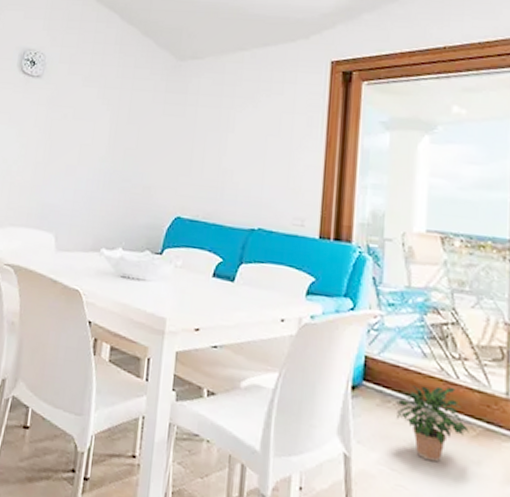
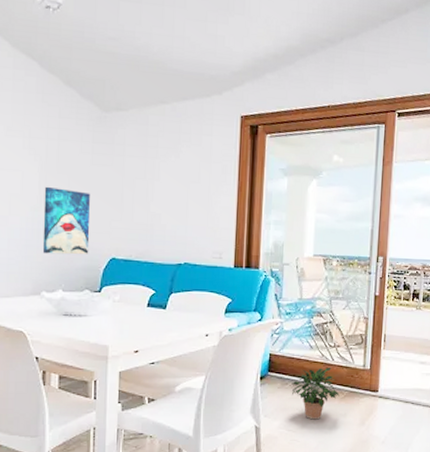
wall art: none [106,136,159,211] -> present [42,186,90,255]

